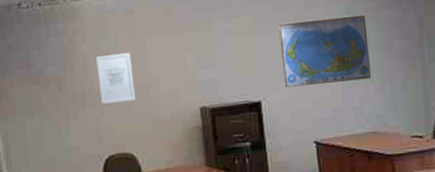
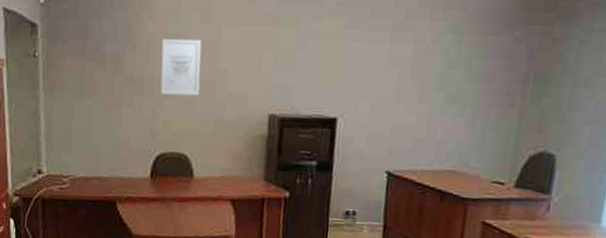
world map: present [279,15,372,88] -> none [366,33,471,111]

